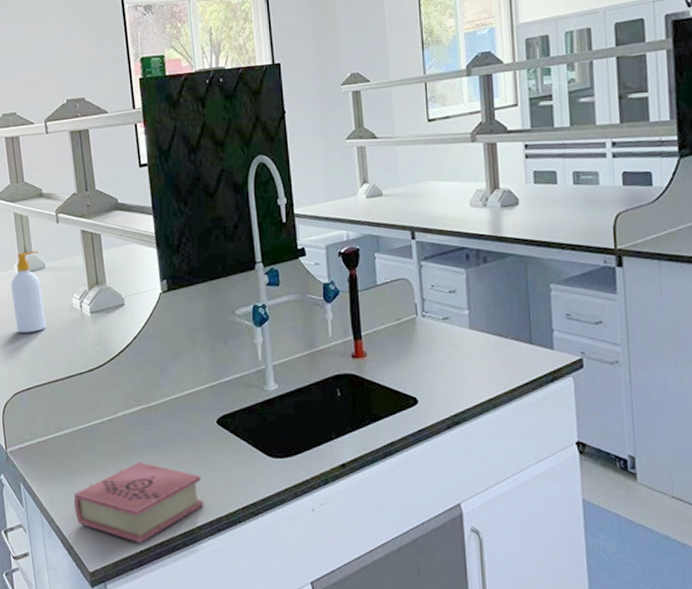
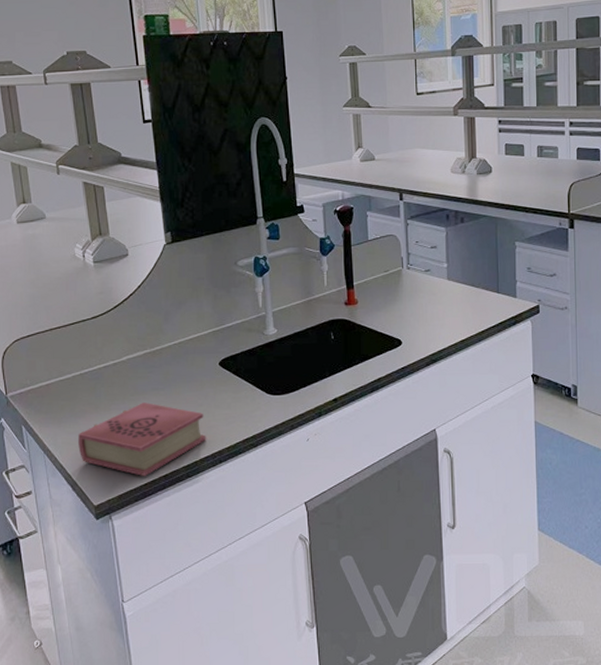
soap bottle: present [11,251,46,334] -> none [9,201,48,282]

